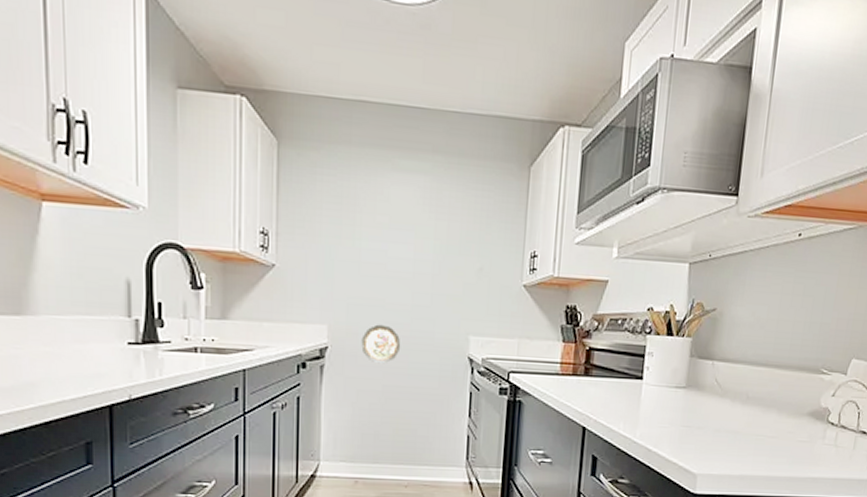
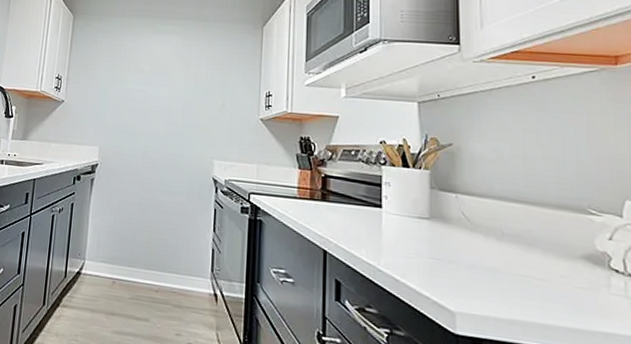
decorative plate: present [361,324,401,364] -> none [124,147,156,180]

